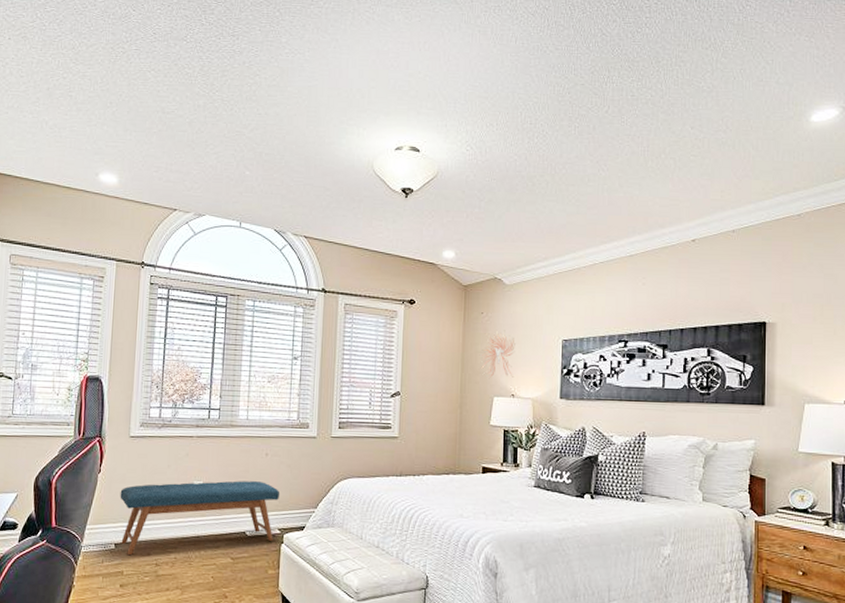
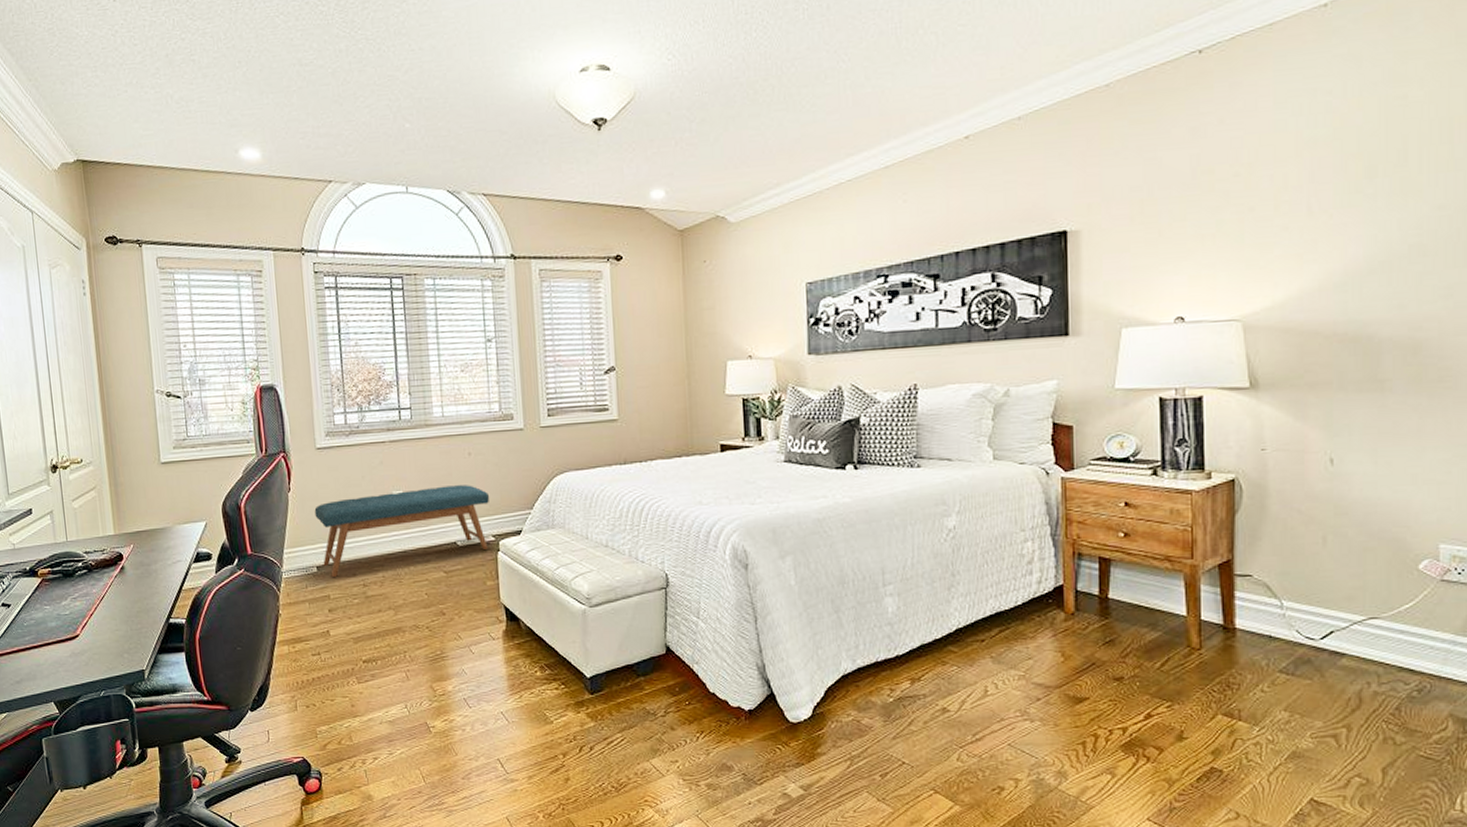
wall sculpture: present [480,330,515,378] -> none [707,279,750,339]

